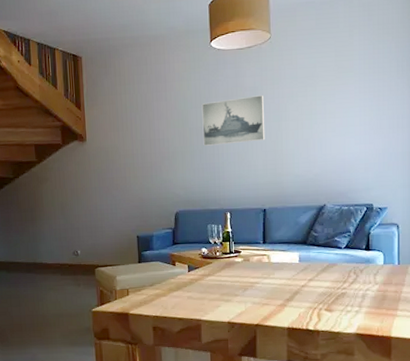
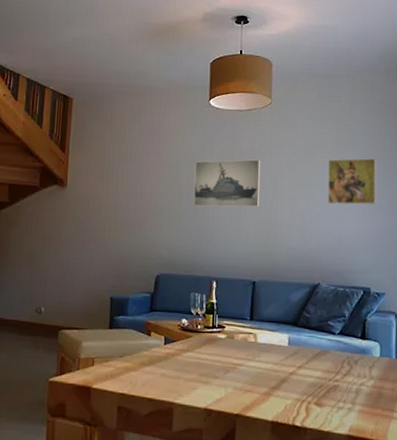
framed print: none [328,81,377,130] -> present [327,158,377,205]

